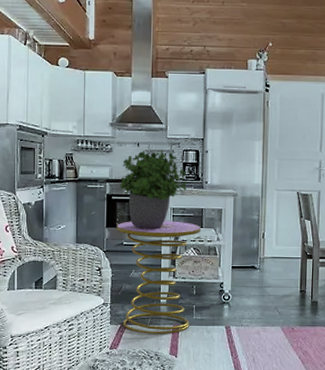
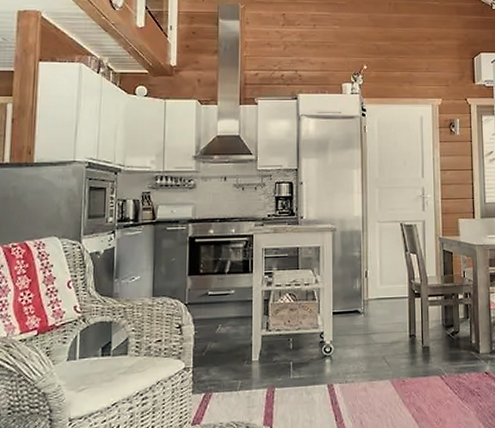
side table: present [116,221,201,334] -> none [200,263,297,402]
potted plant: present [120,150,187,229] -> none [204,183,280,275]

